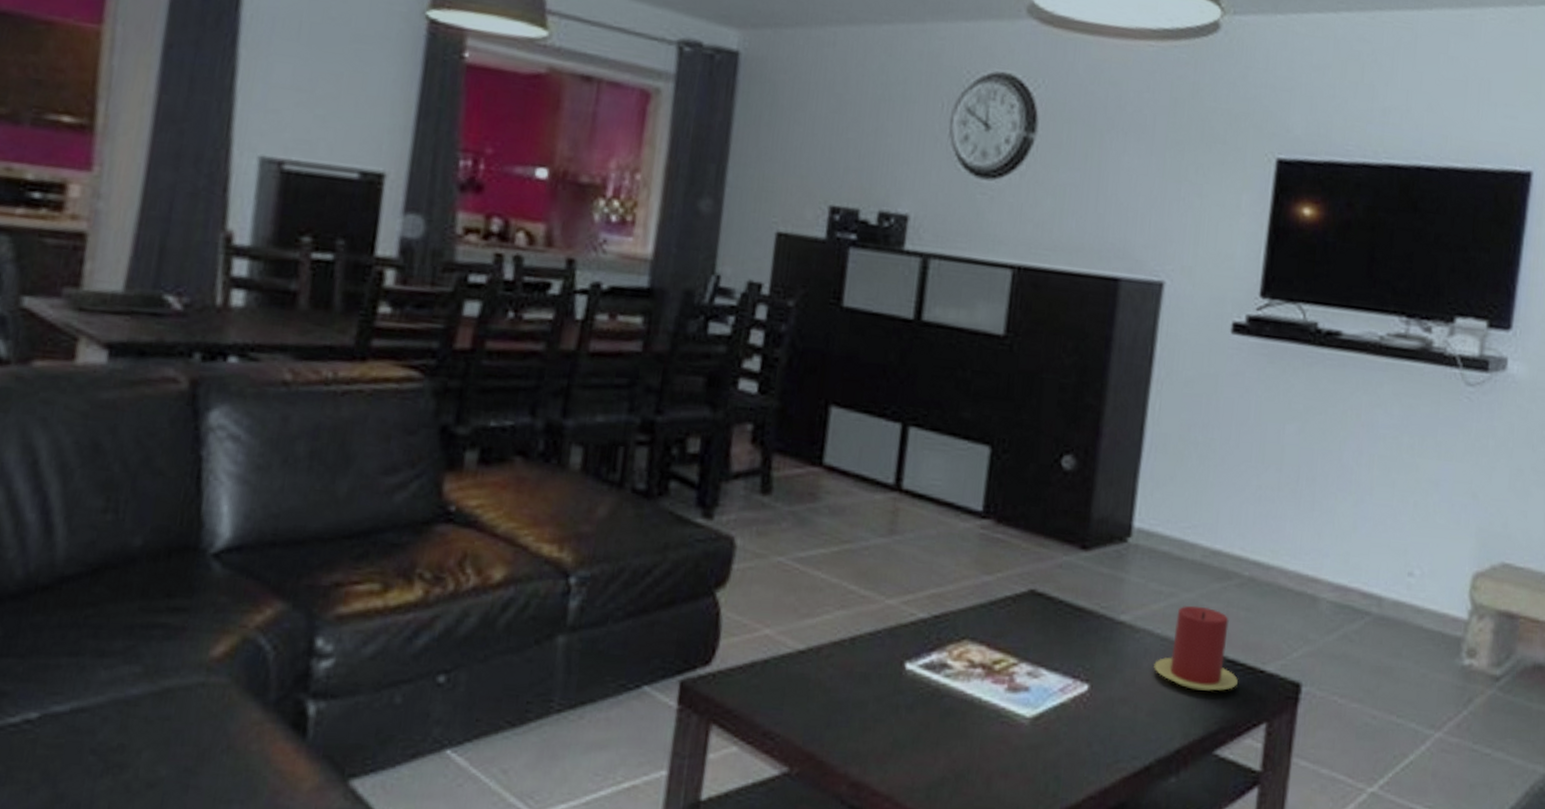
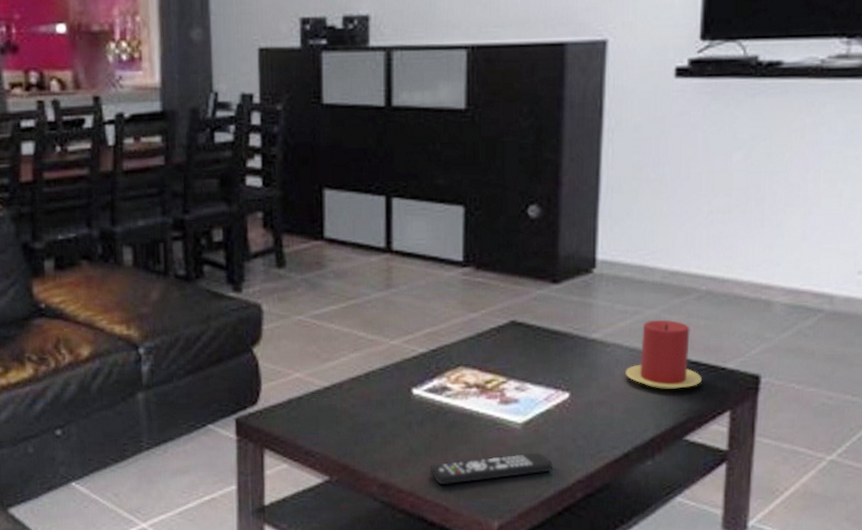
remote control: none [914,756,1063,790] -> present [429,452,554,485]

